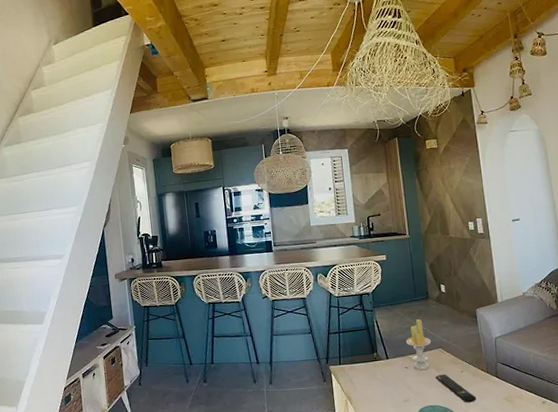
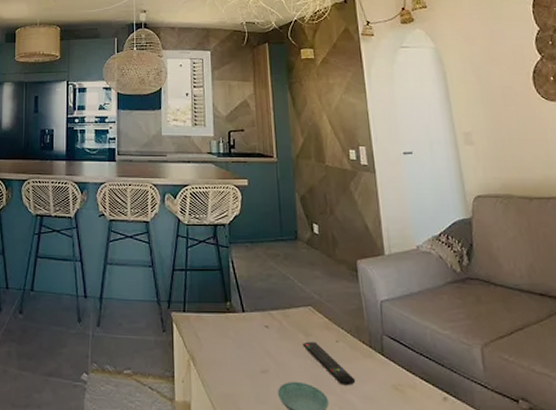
candle: present [405,318,432,371] -> none [267,264,299,334]

